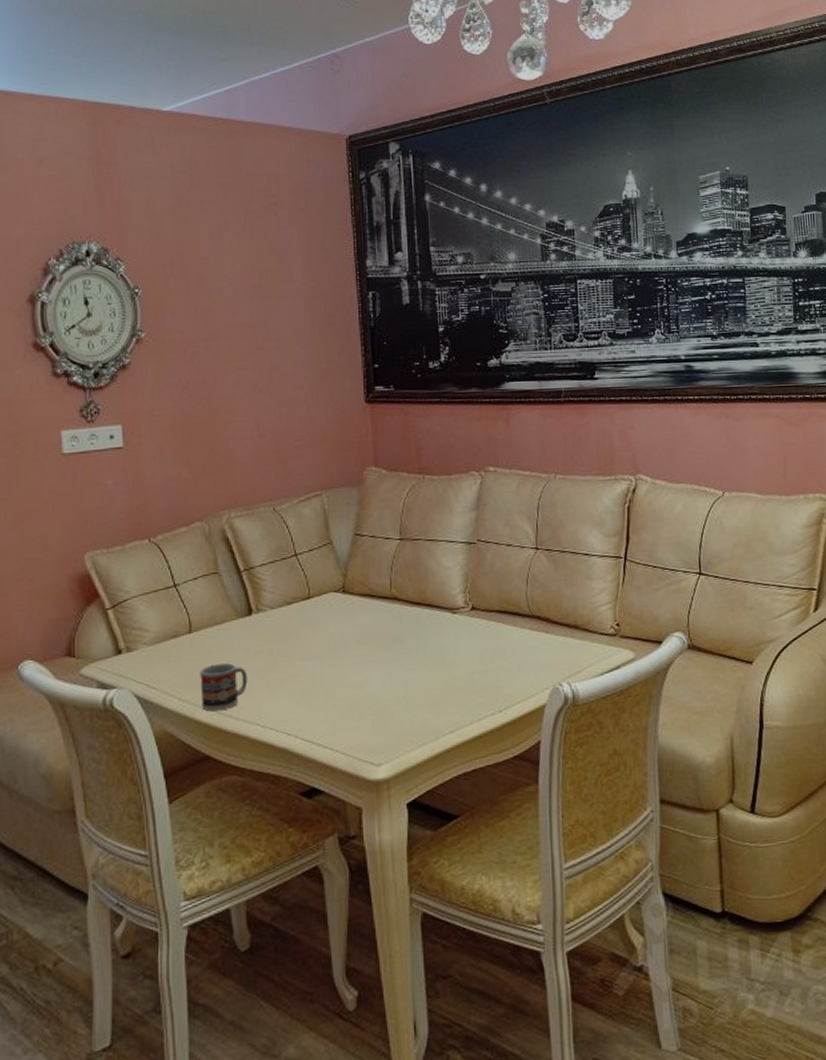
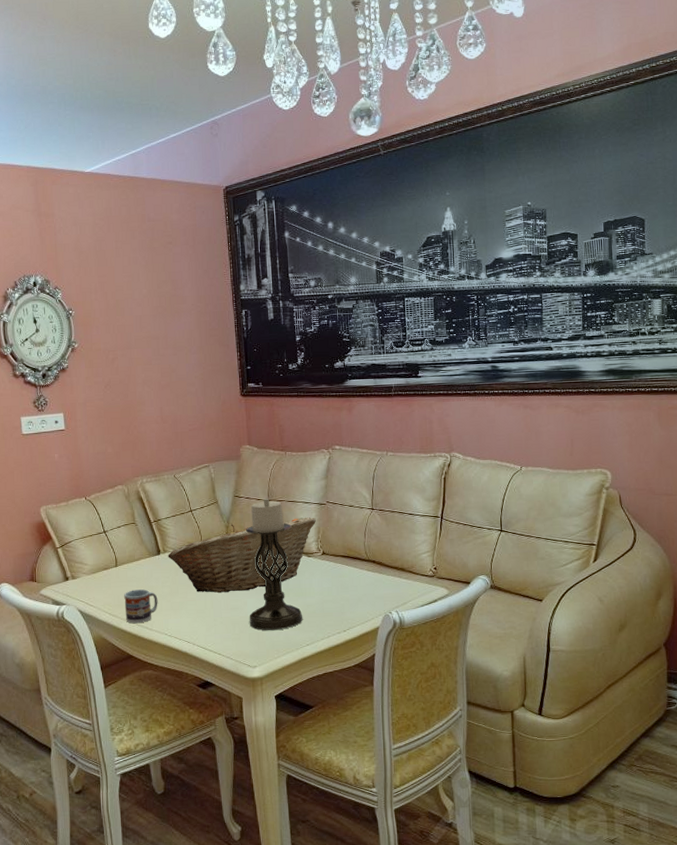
fruit basket: none [262,560,463,665] -> present [168,517,316,593]
candle holder: none [368,537,446,715] -> present [245,499,303,631]

